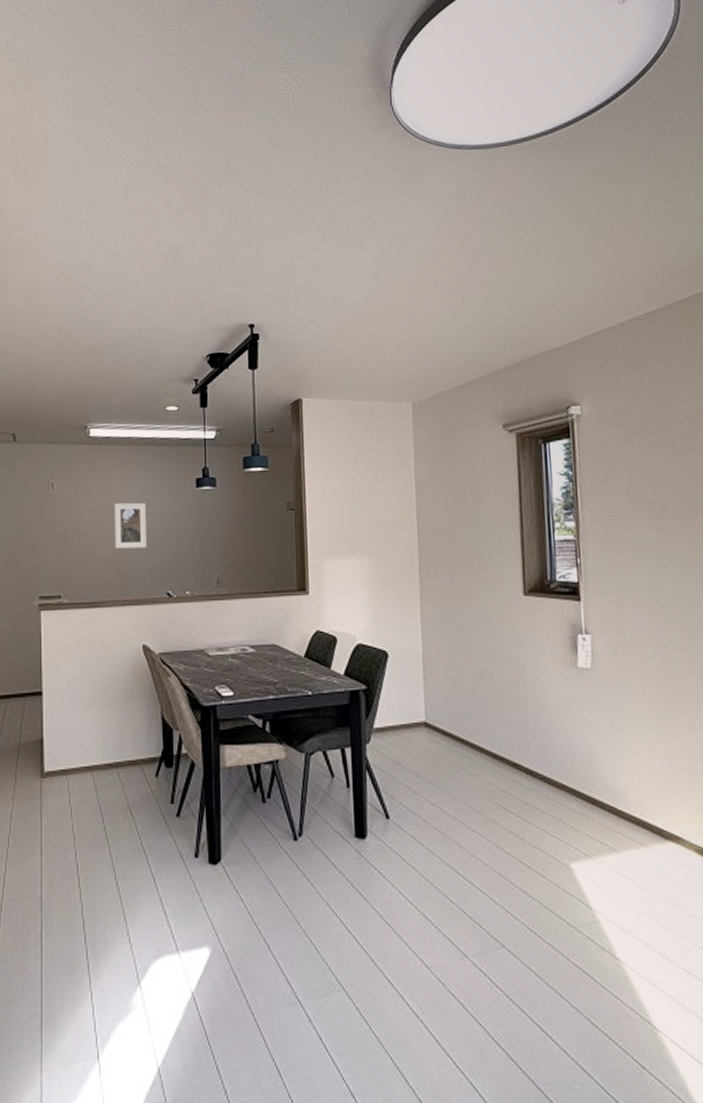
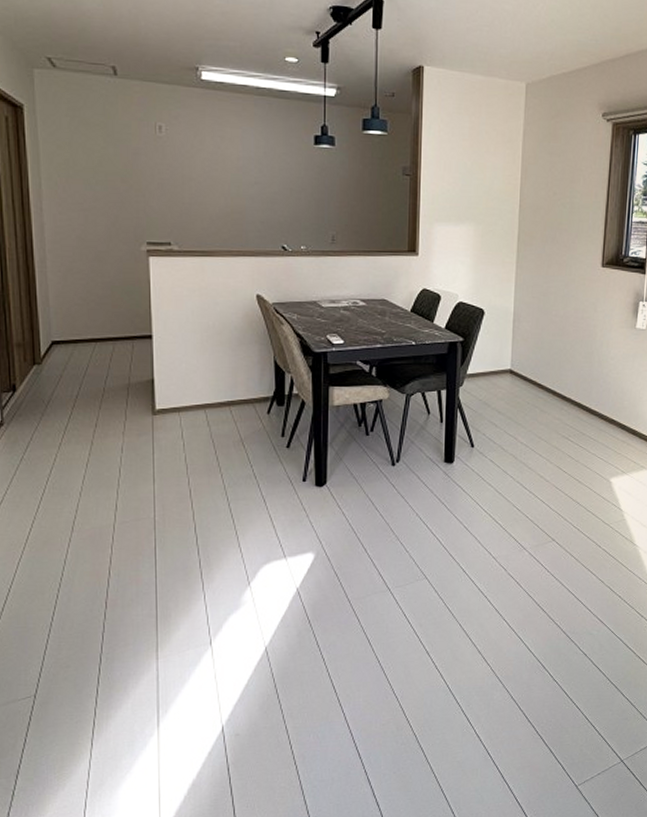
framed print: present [115,502,146,549] -> none [229,153,262,201]

